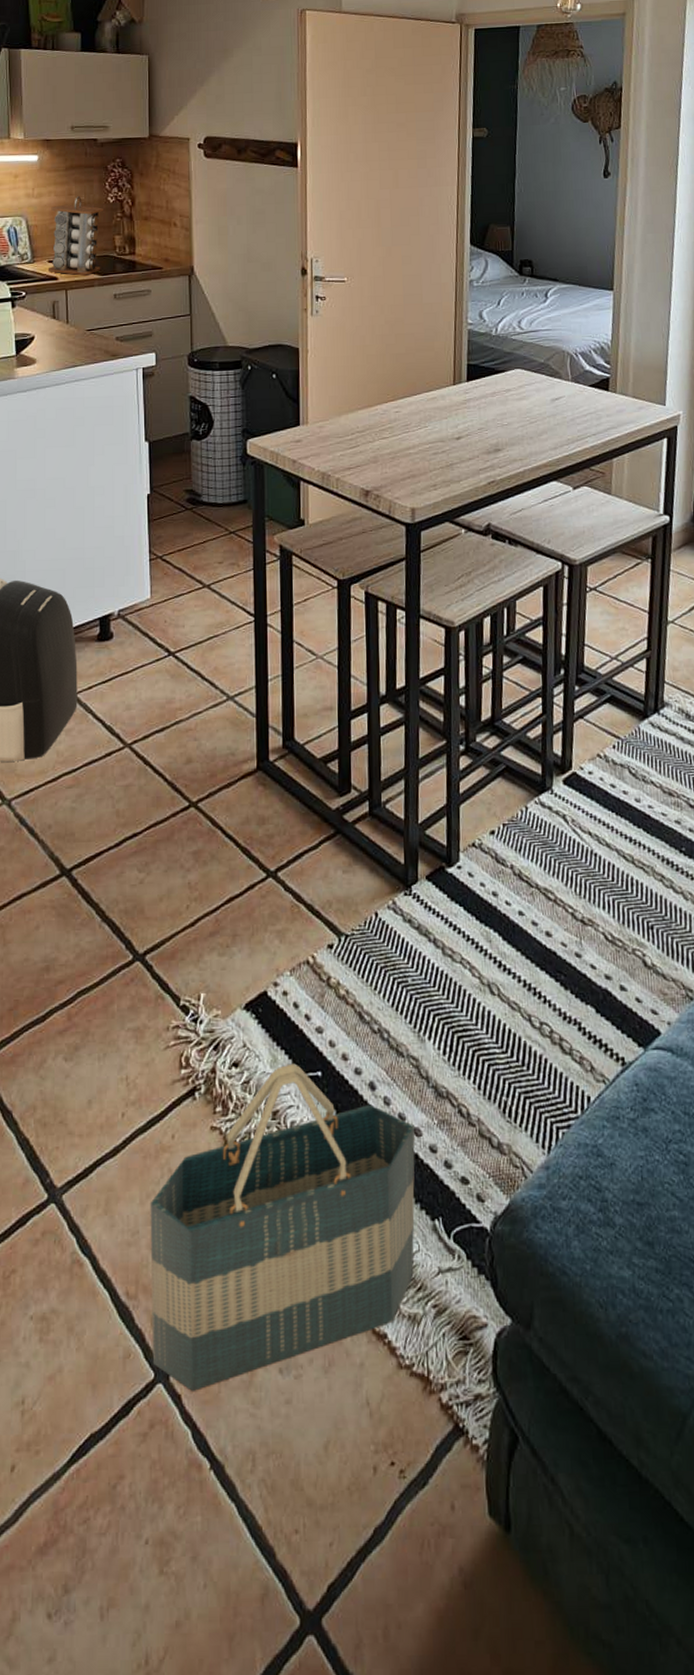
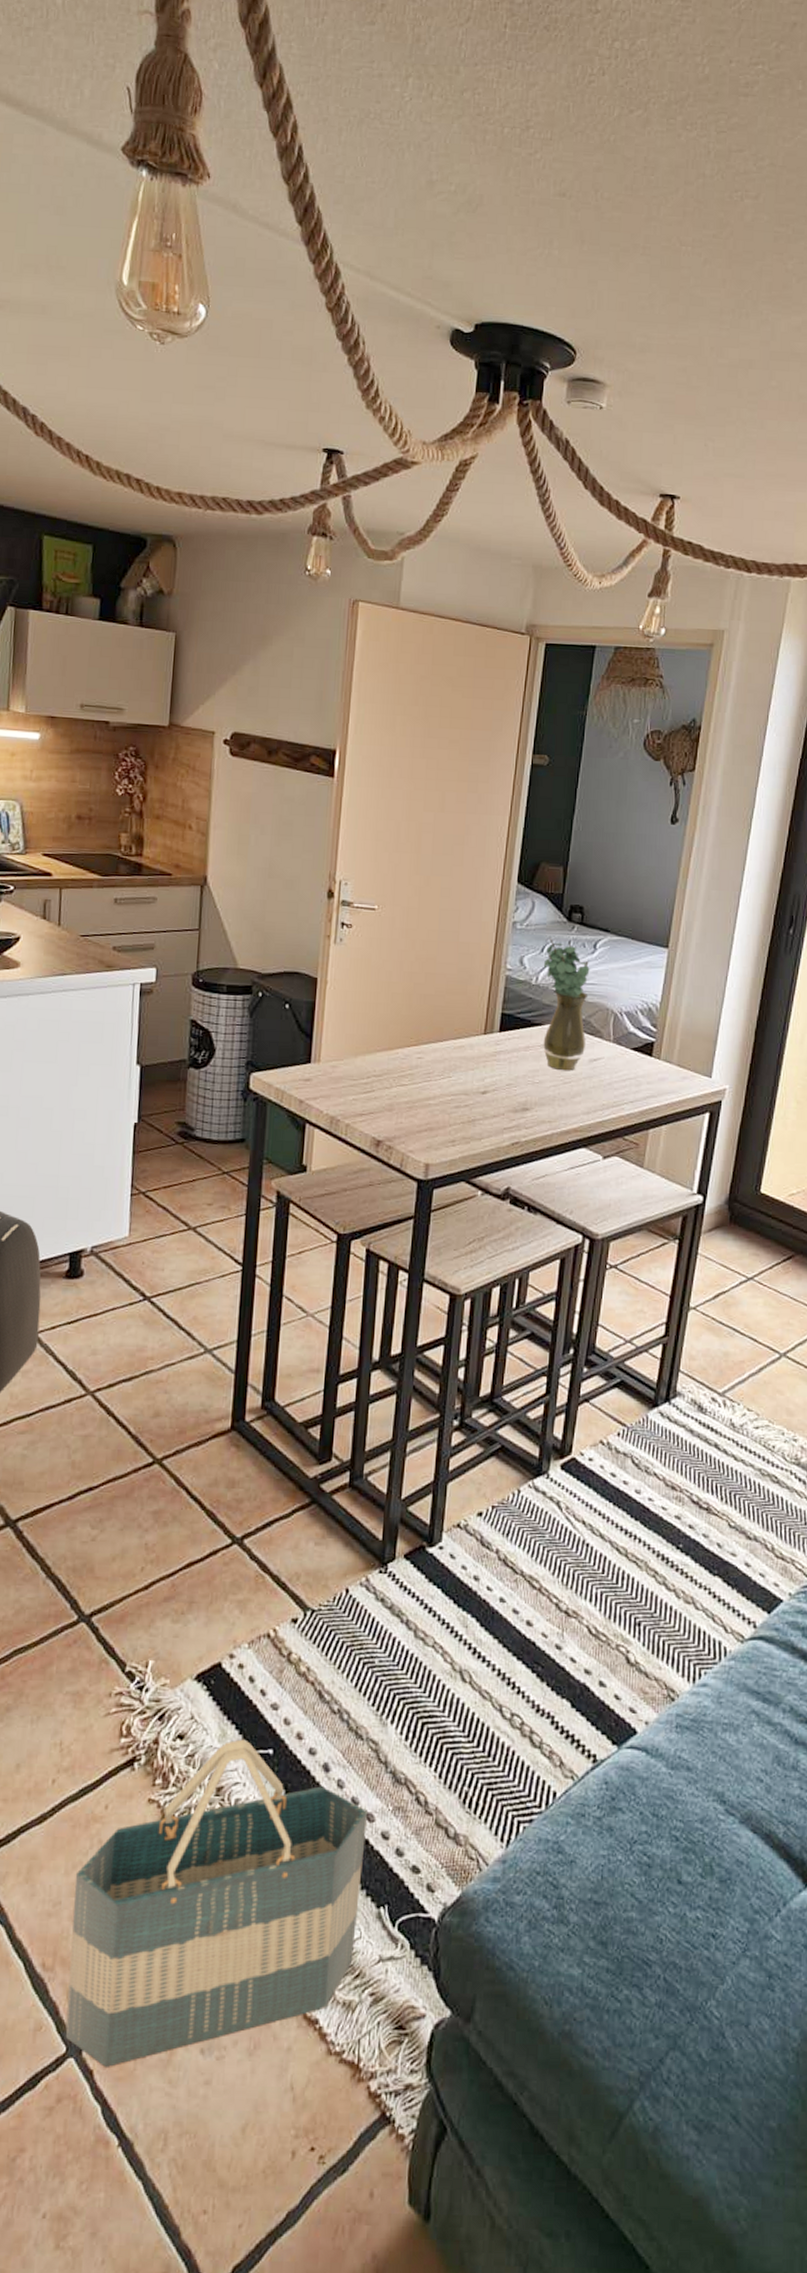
spice rack: present [49,196,104,276] -> none [42,784,111,875]
vase: none [502,292,547,411] -> present [543,938,590,1070]

